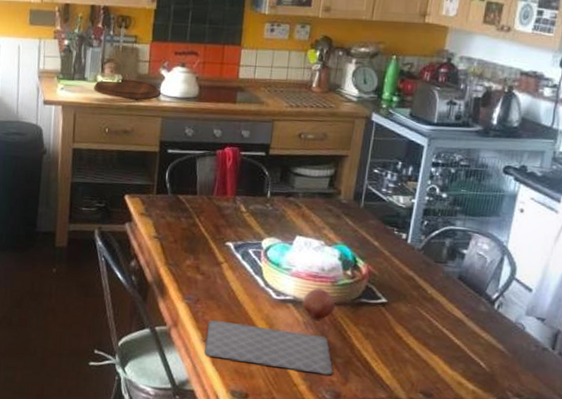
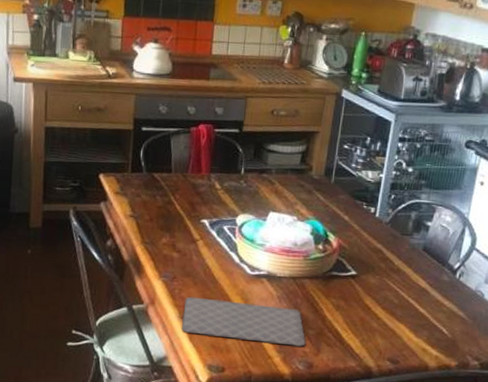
cutting board: present [94,79,161,100] -> none [65,55,134,76]
fruit: present [302,288,336,319] -> none [275,263,308,293]

